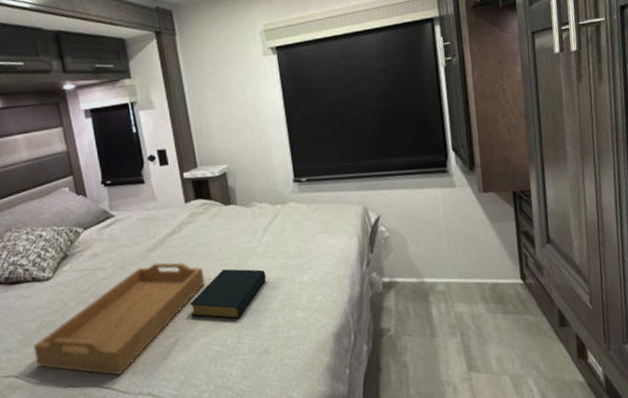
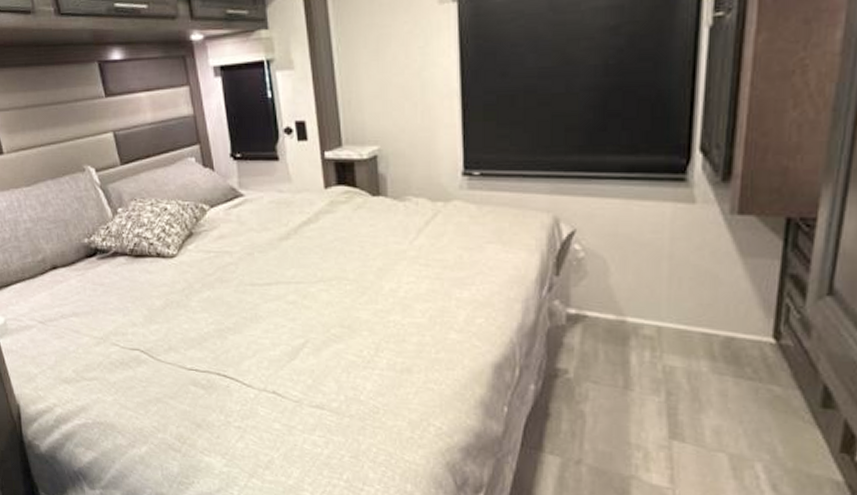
serving tray: present [33,262,205,375] -> none [158,254,342,367]
hardback book: present [189,269,267,320] -> none [322,271,416,330]

